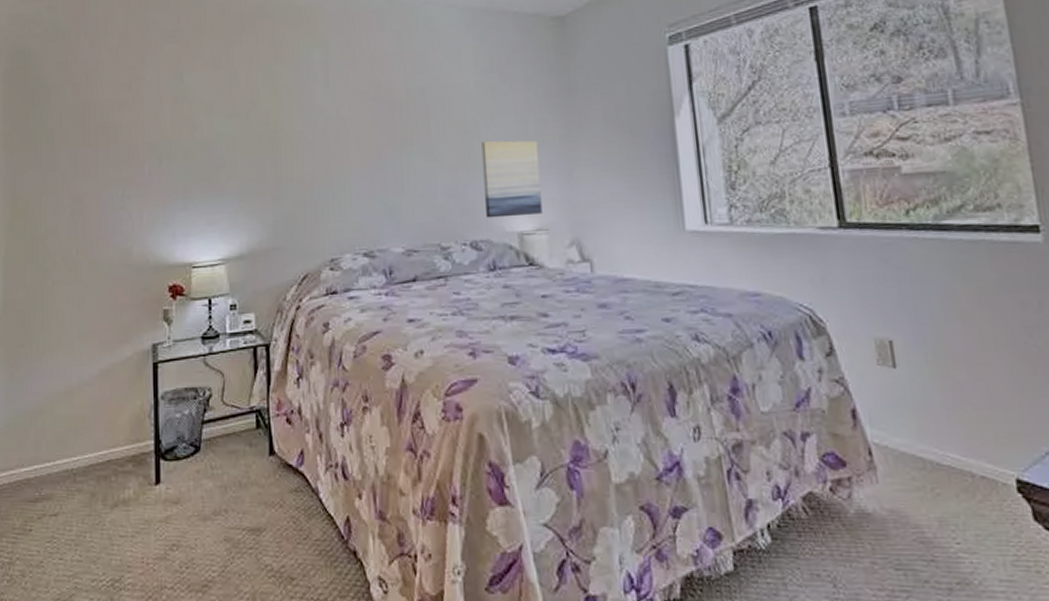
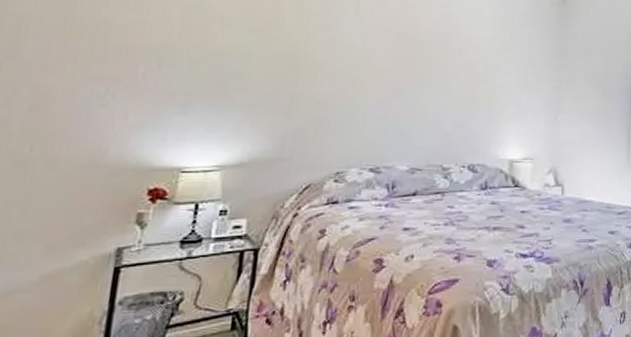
wall art: present [481,140,543,218] -> none [485,85,533,147]

